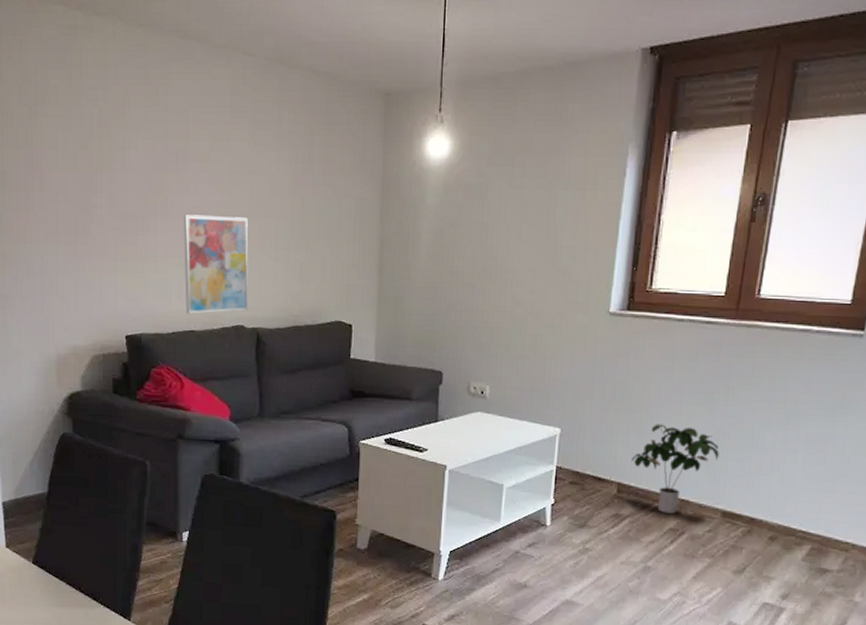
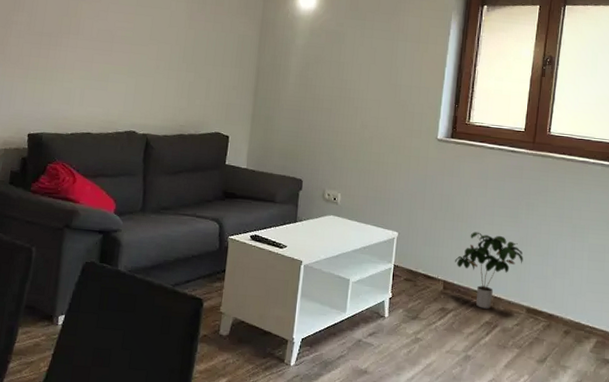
wall art: present [184,215,249,315] -> none [85,36,148,120]

